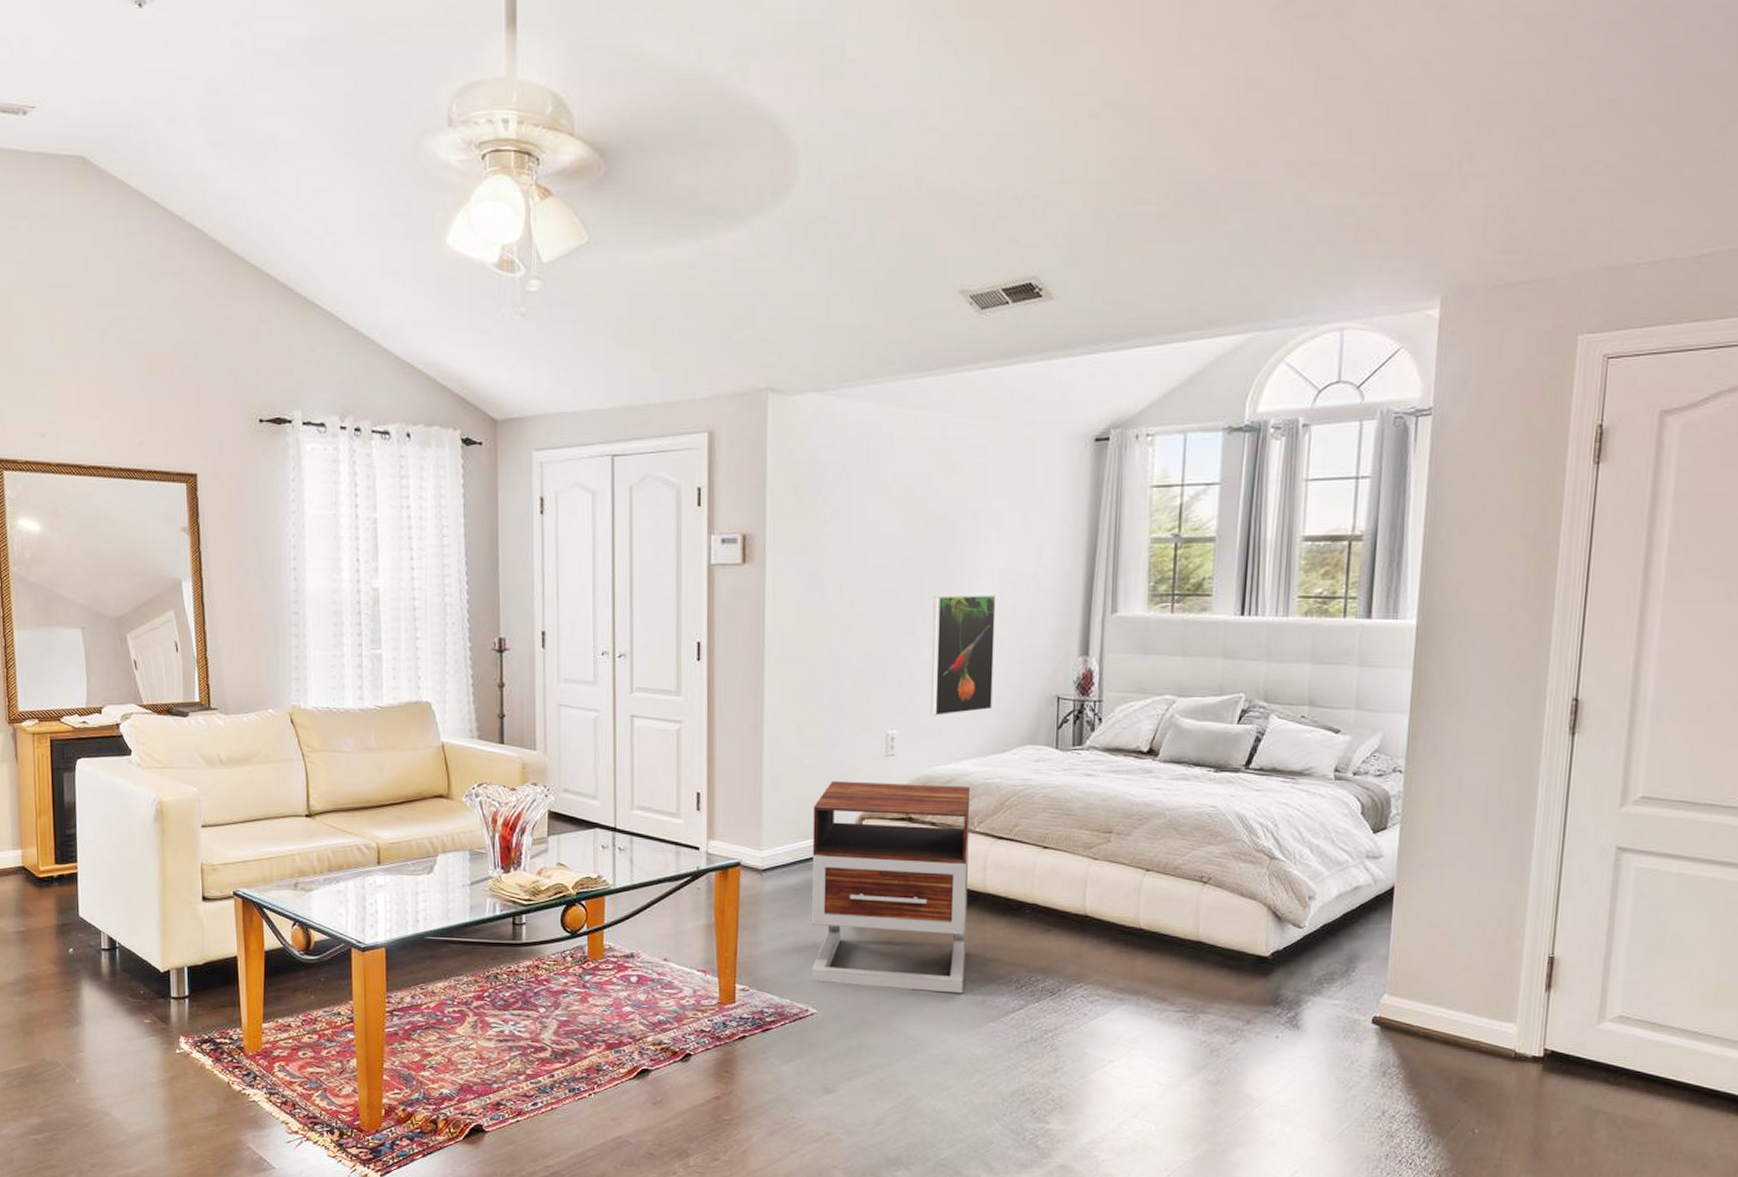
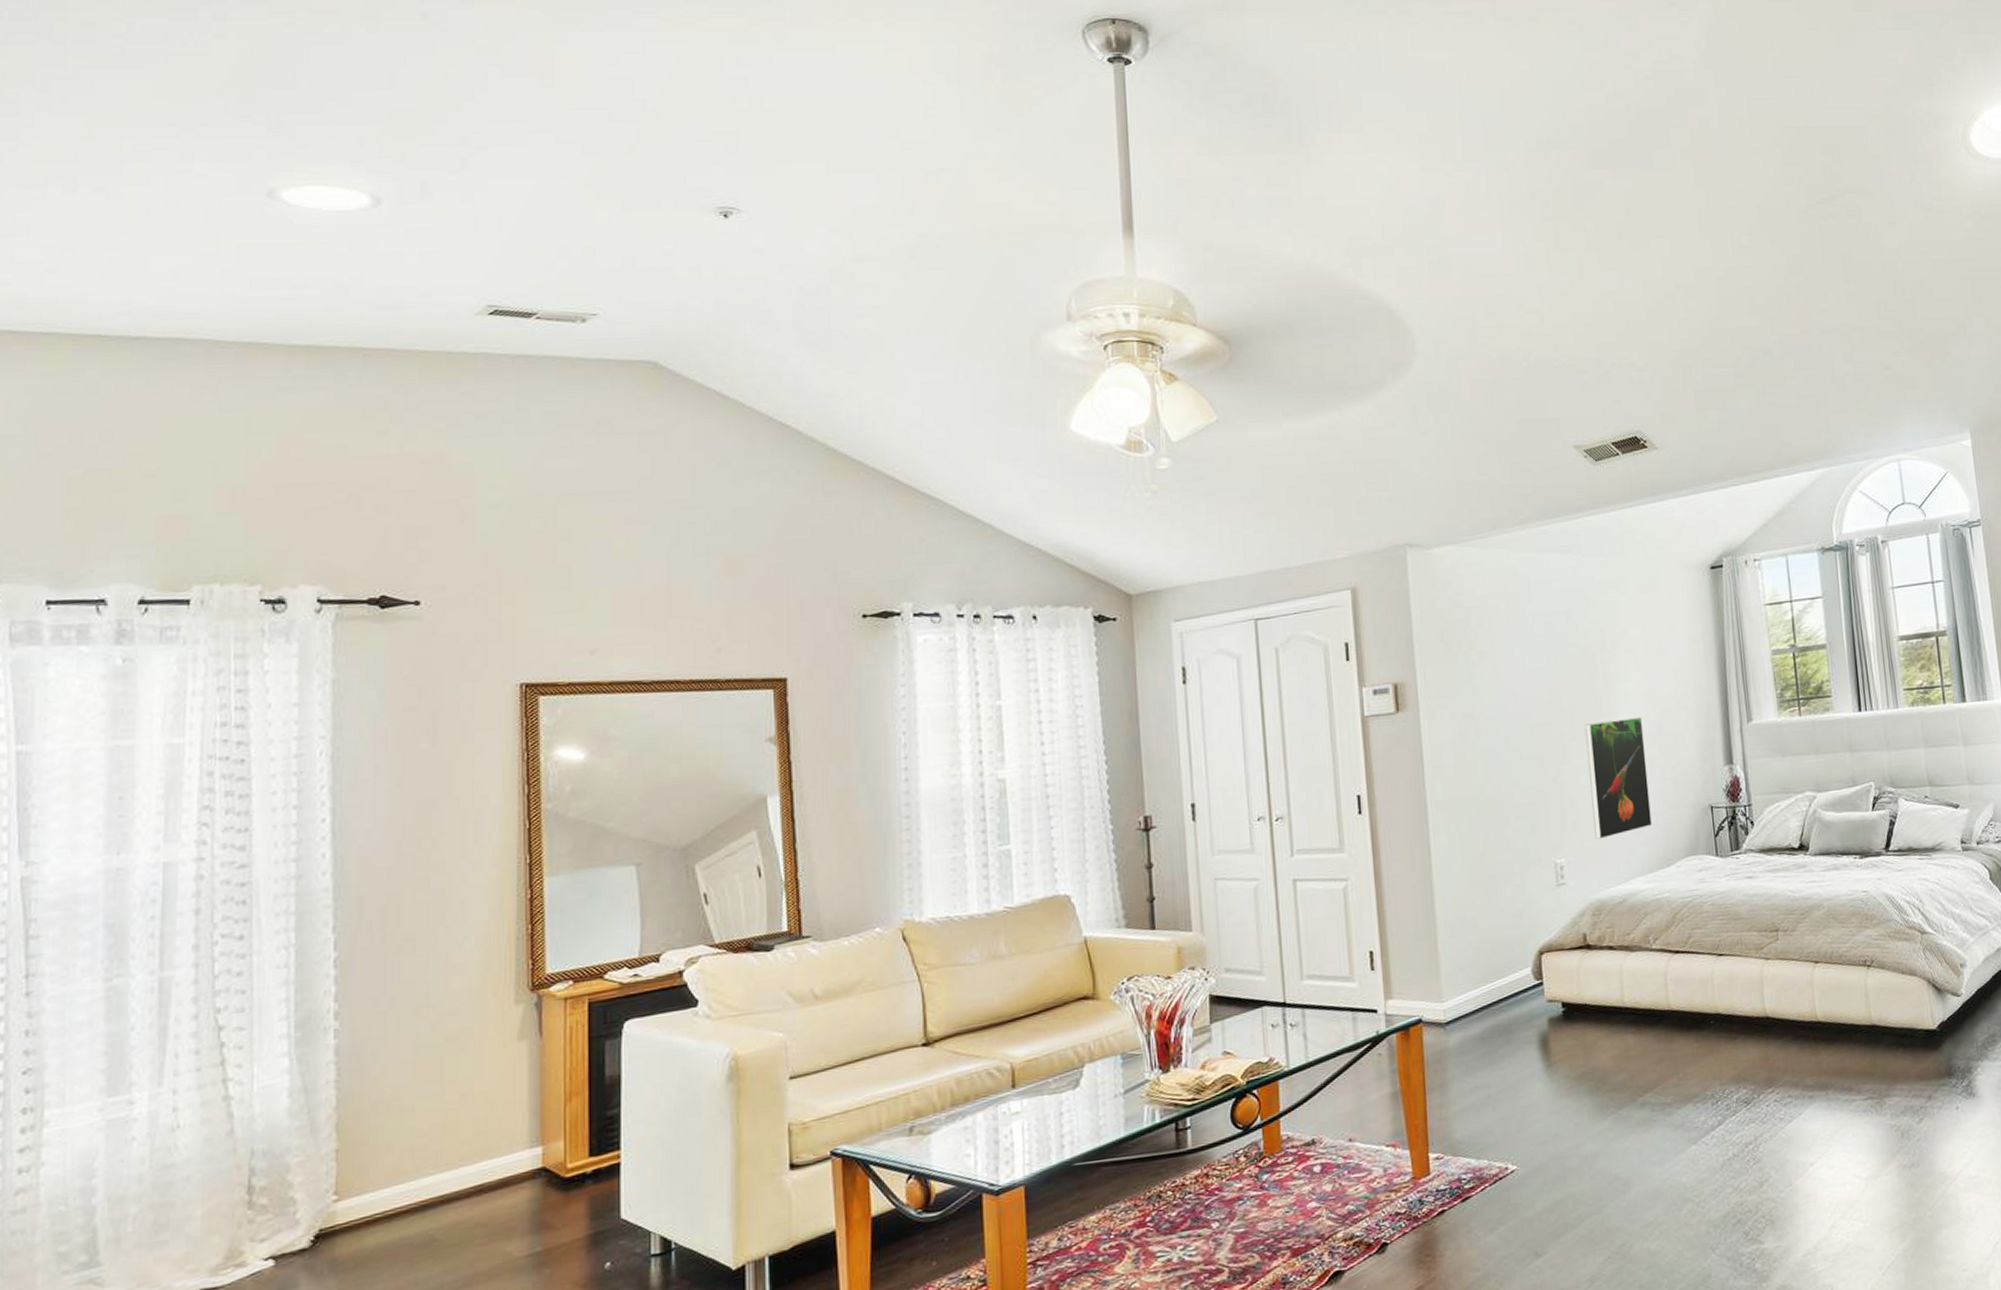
nightstand: present [810,780,971,994] -> none [1491,905,1661,1135]

